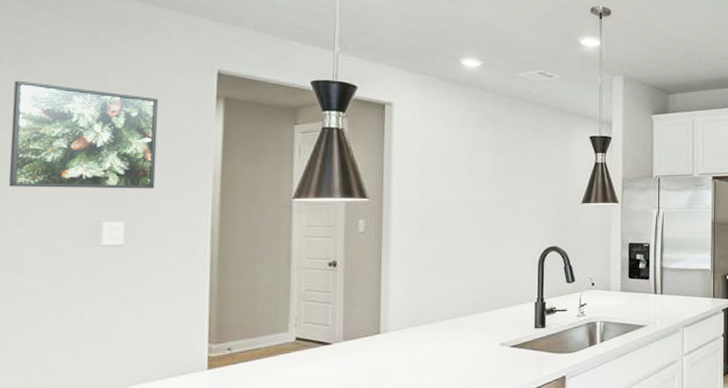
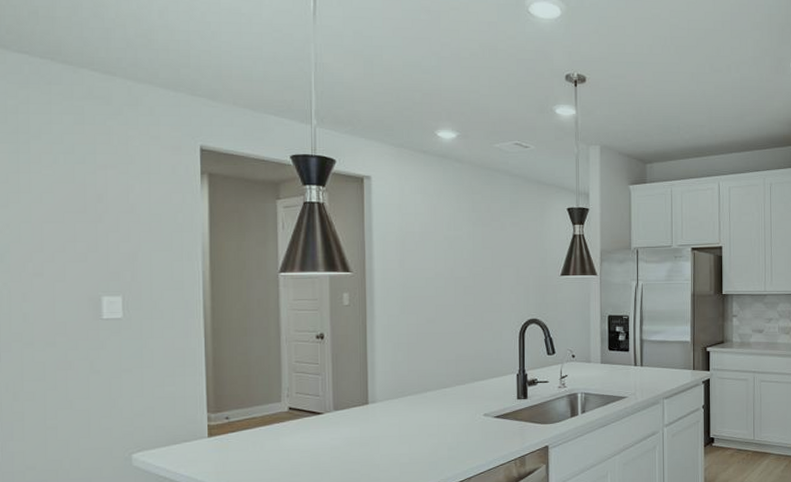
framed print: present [9,80,159,189] -> none [10,159,148,264]

